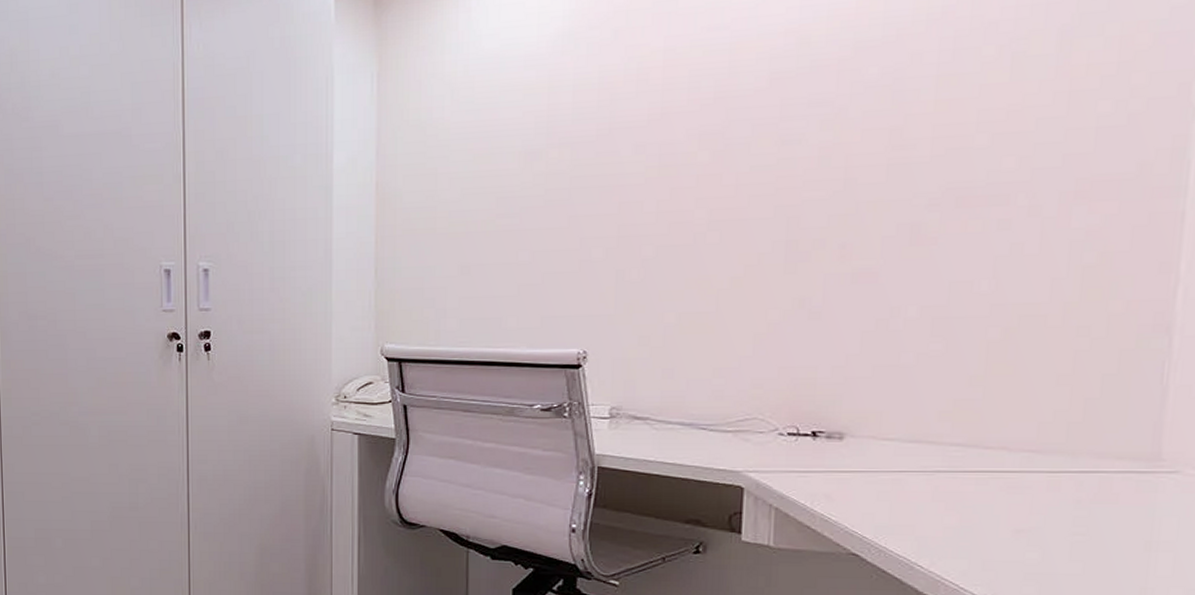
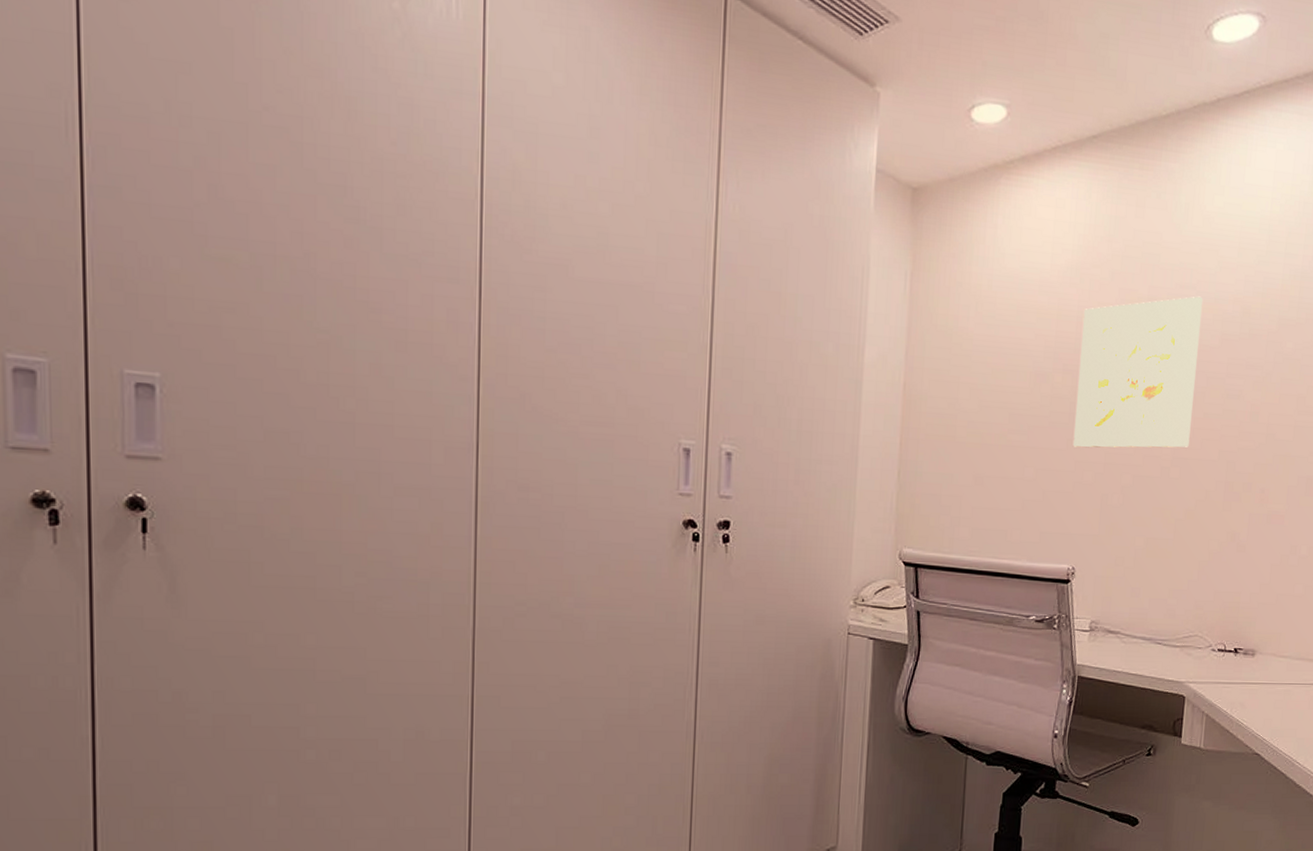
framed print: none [576,35,740,224] -> present [1072,296,1203,448]

